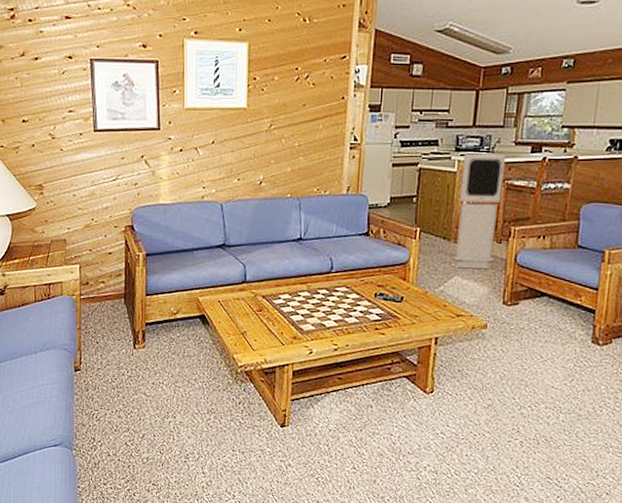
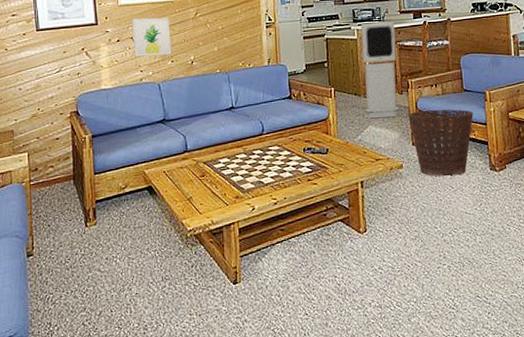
wall art: none [197,125,240,172] -> present [132,17,172,57]
basket: none [503,265,584,345] -> present [408,109,473,177]

